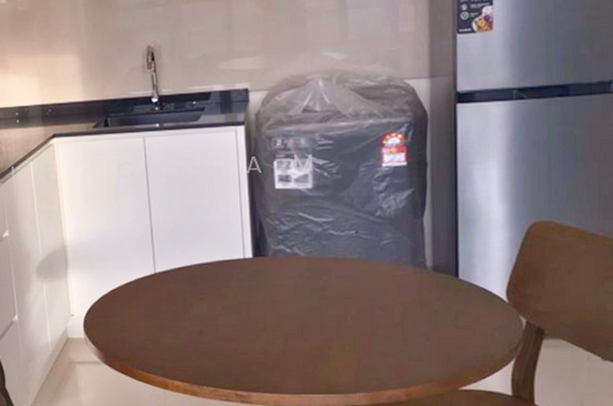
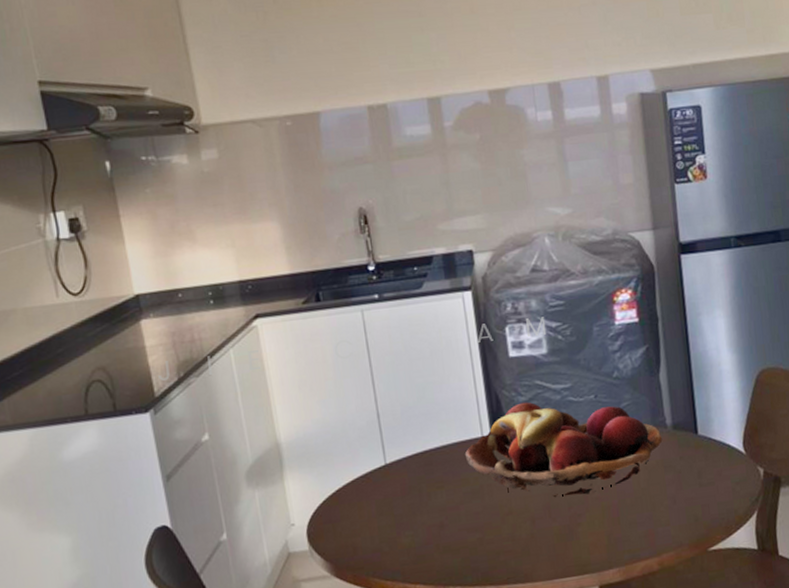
fruit basket: none [226,231,421,322] -> present [464,402,663,498]

